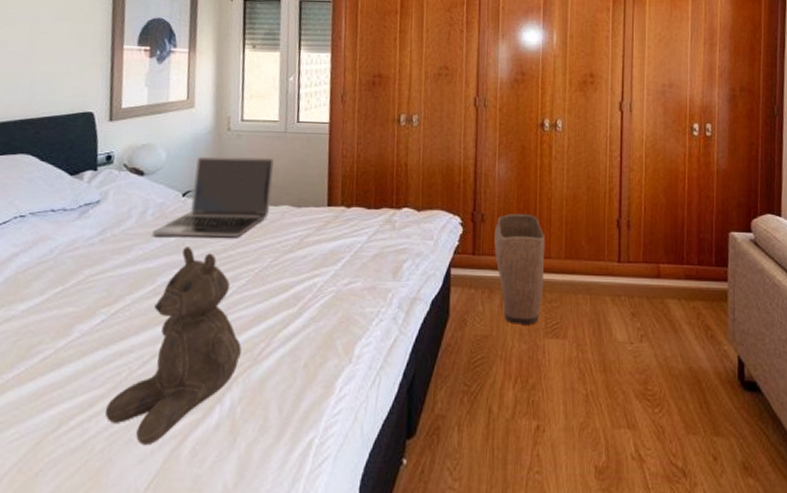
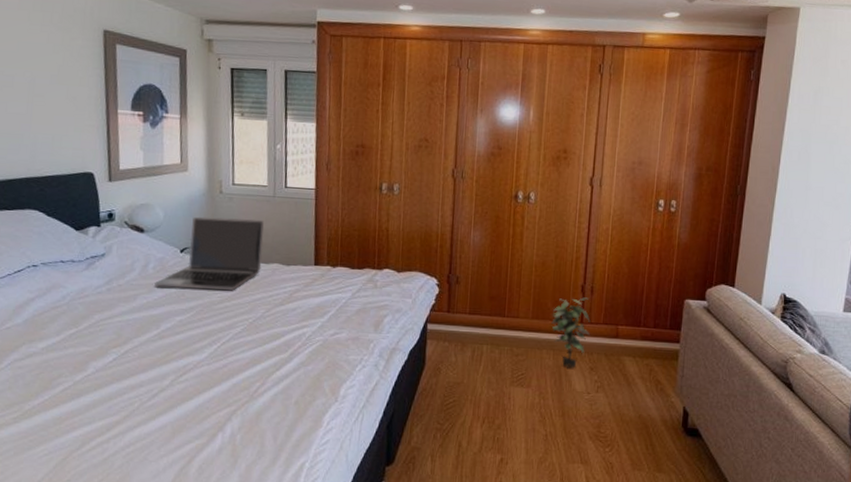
teddy bear: present [104,247,242,446] -> none [121,297,239,464]
laundry basket: present [494,213,546,325] -> none [467,277,515,375]
potted plant: none [586,233,629,314] -> present [551,297,591,367]

